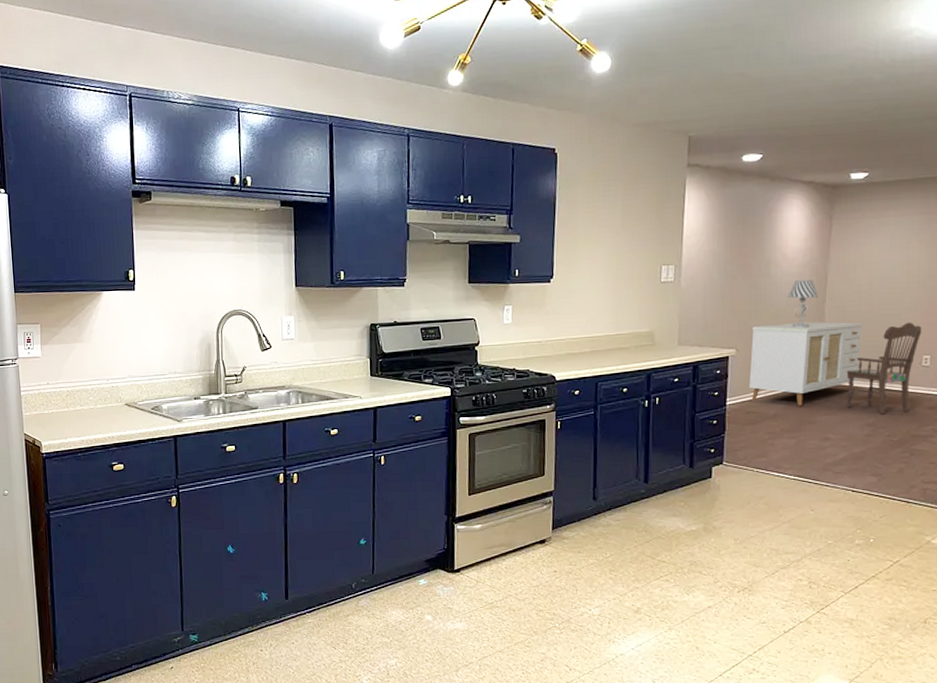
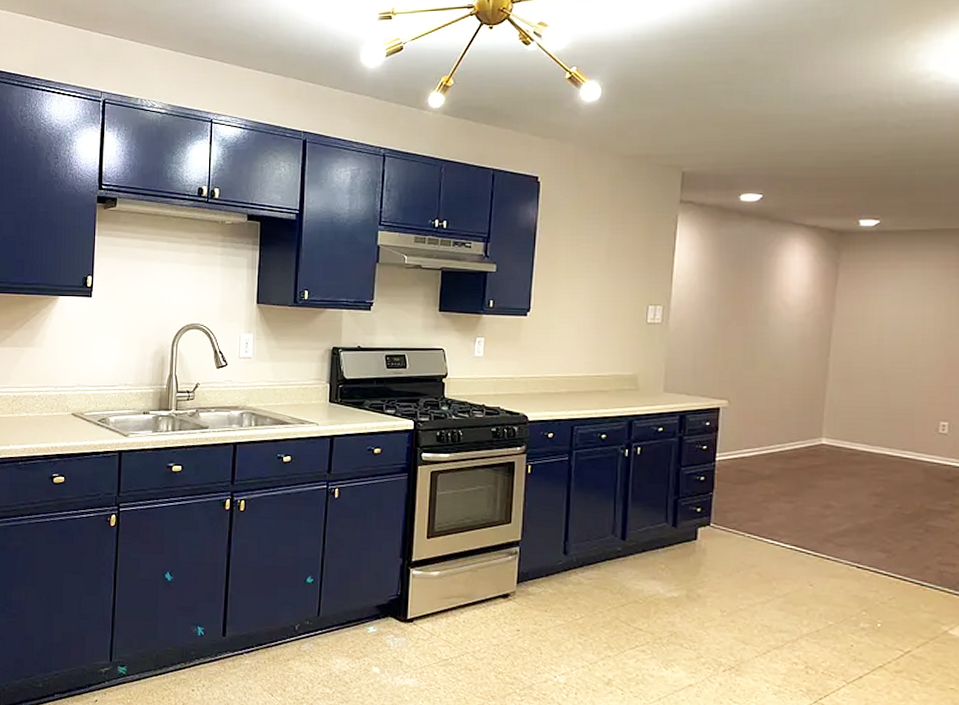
sideboard: present [749,321,864,406] -> none [742,375,872,468]
table lamp: present [788,280,818,328] -> none [788,330,821,383]
dining chair: present [846,322,922,415] -> none [852,383,939,484]

